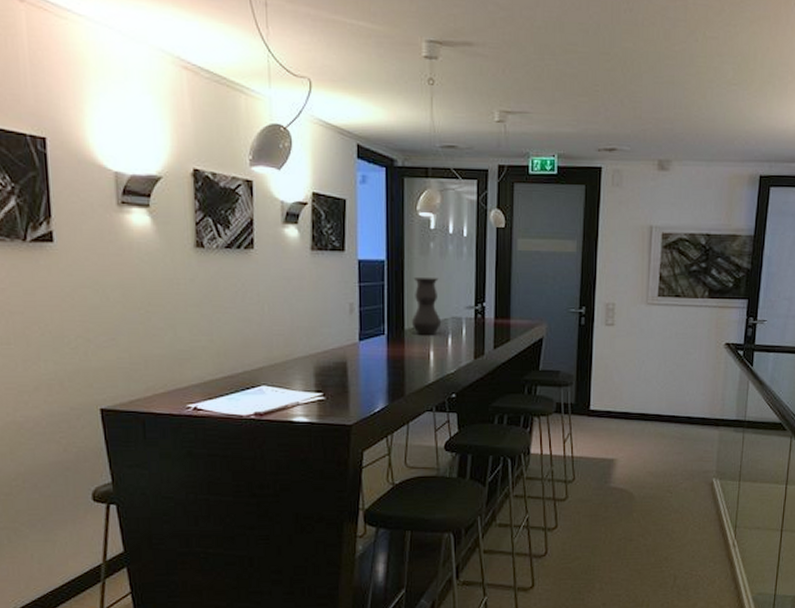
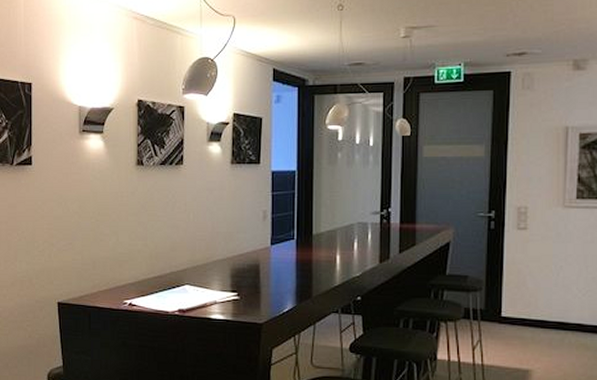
vase: present [411,276,442,336] -> none [319,185,348,241]

